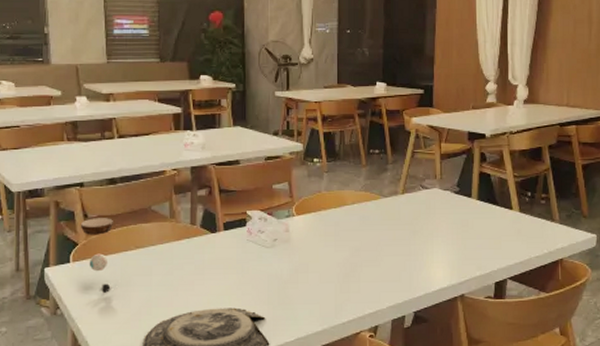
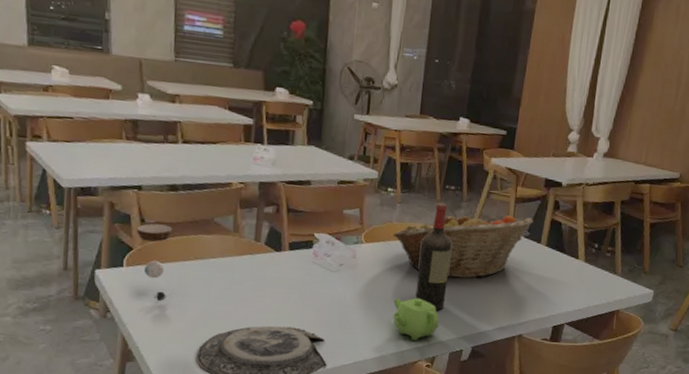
fruit basket: none [323,173,462,242] -> present [393,211,534,279]
teapot: none [329,266,378,310] -> present [393,298,439,340]
wine bottle: none [351,167,383,279] -> present [415,202,452,312]

